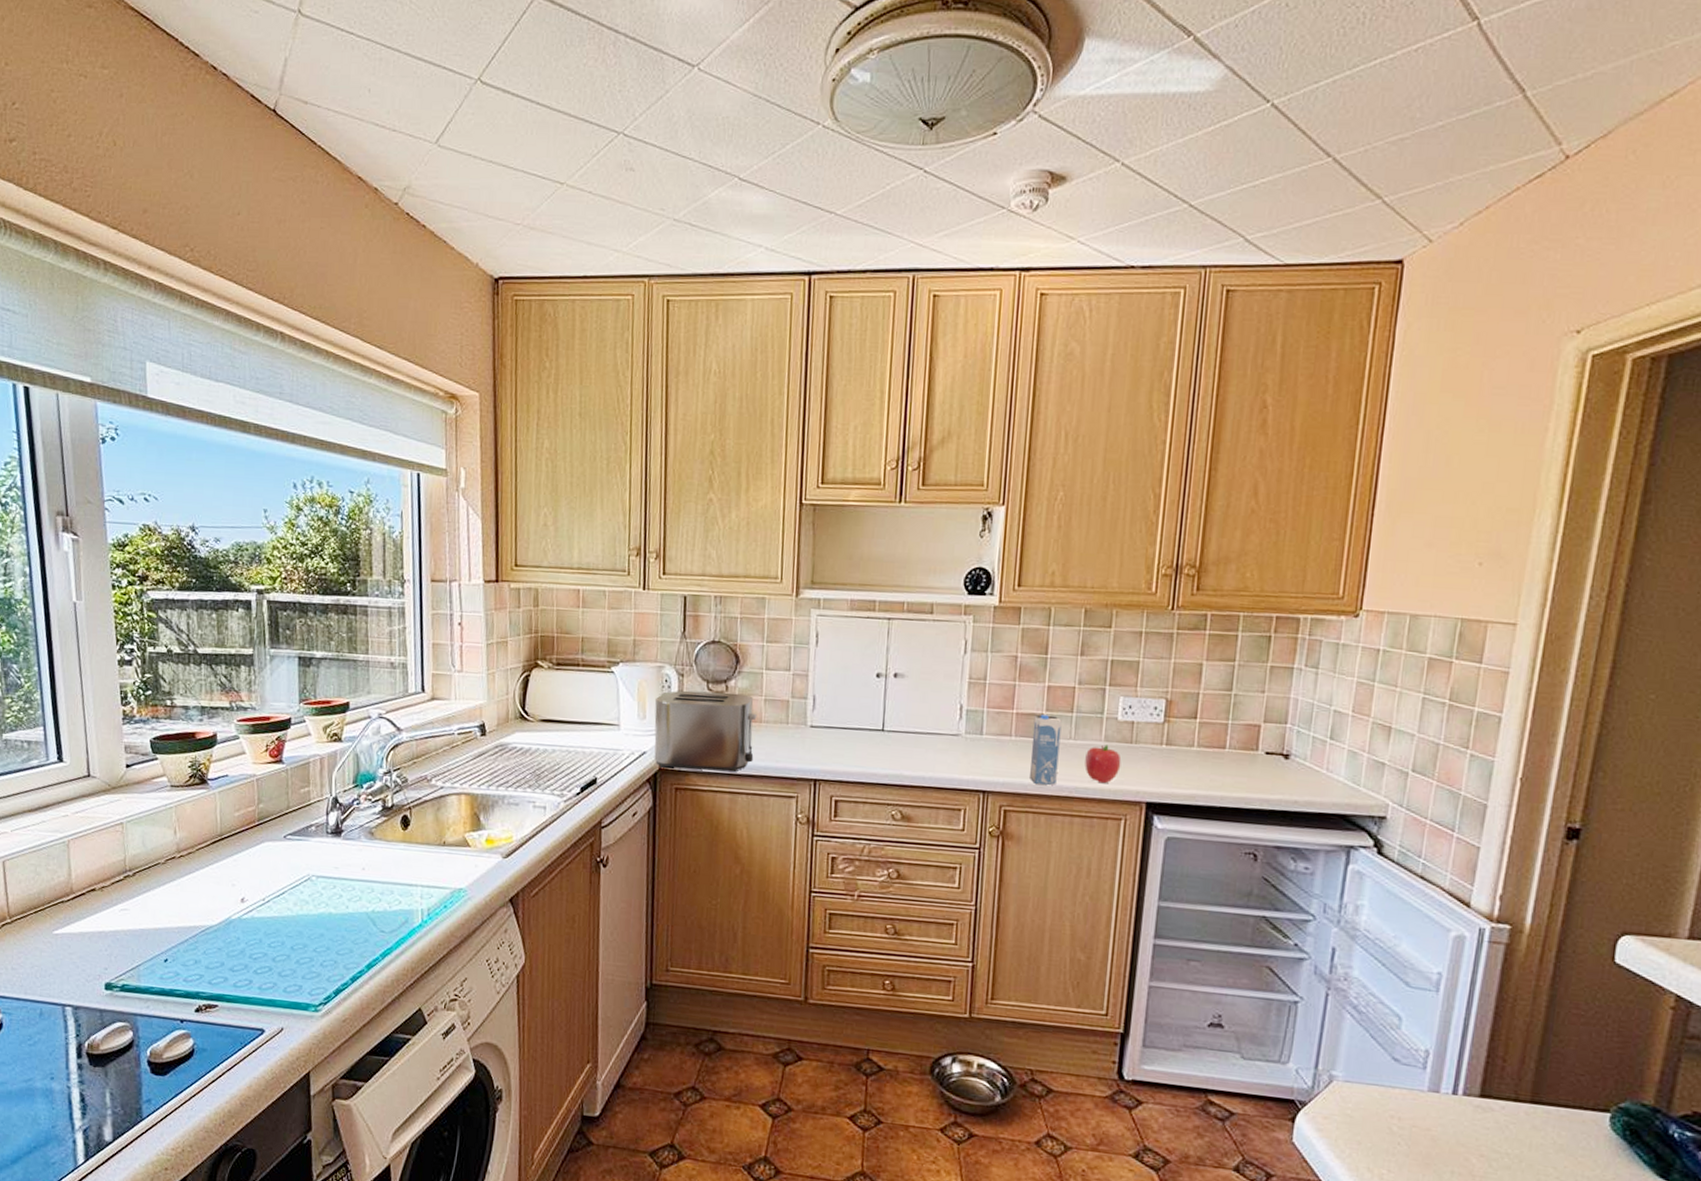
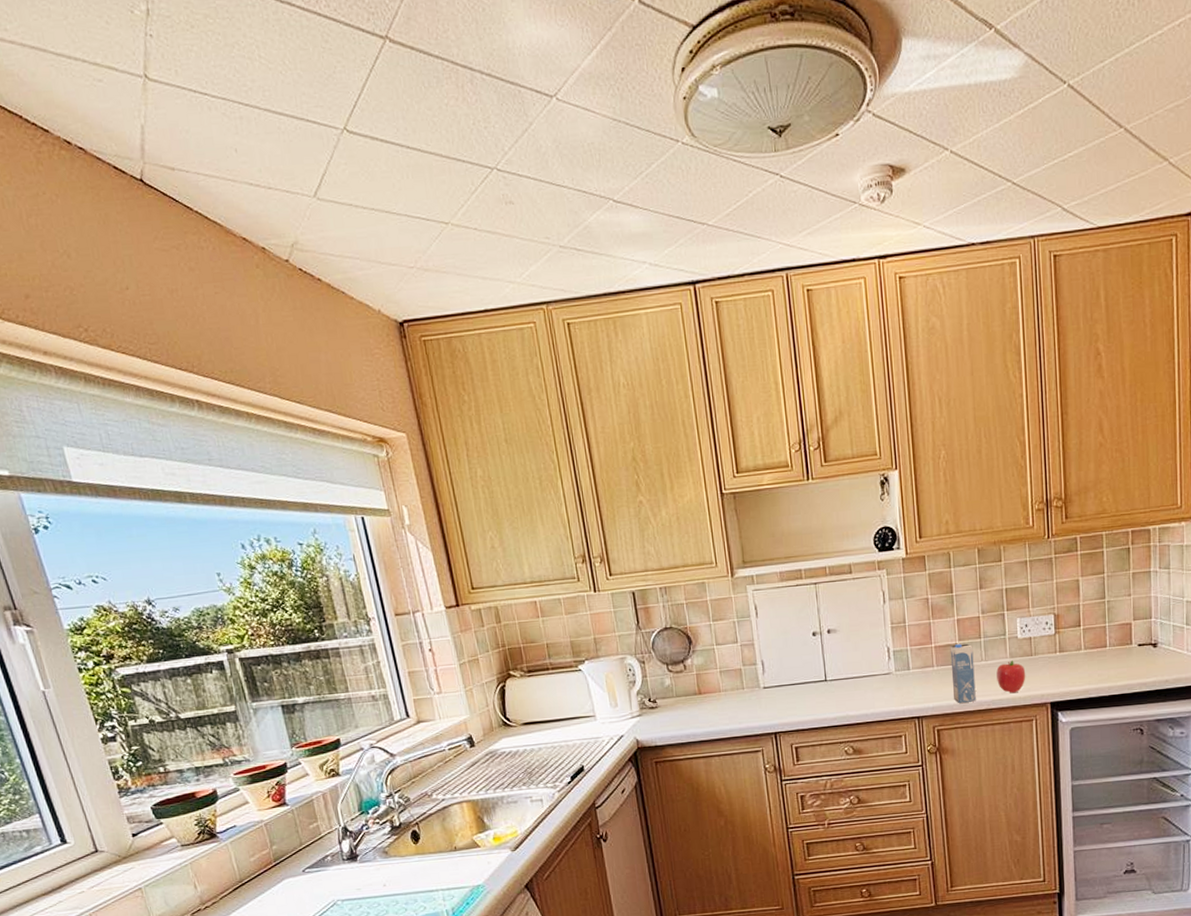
toaster: present [654,690,757,772] -> none [622,669,719,746]

